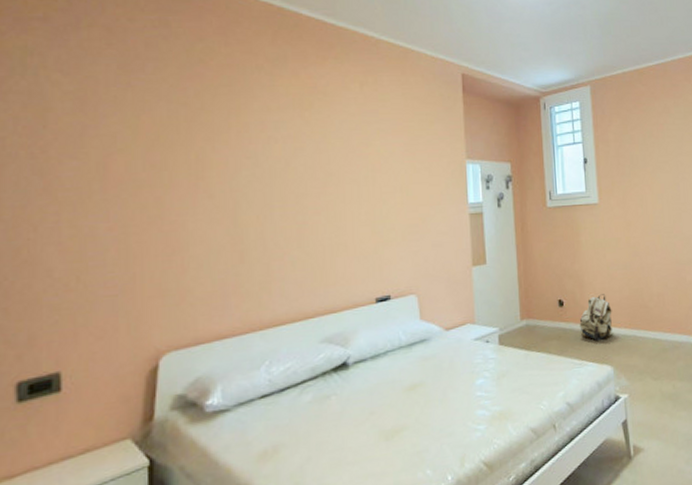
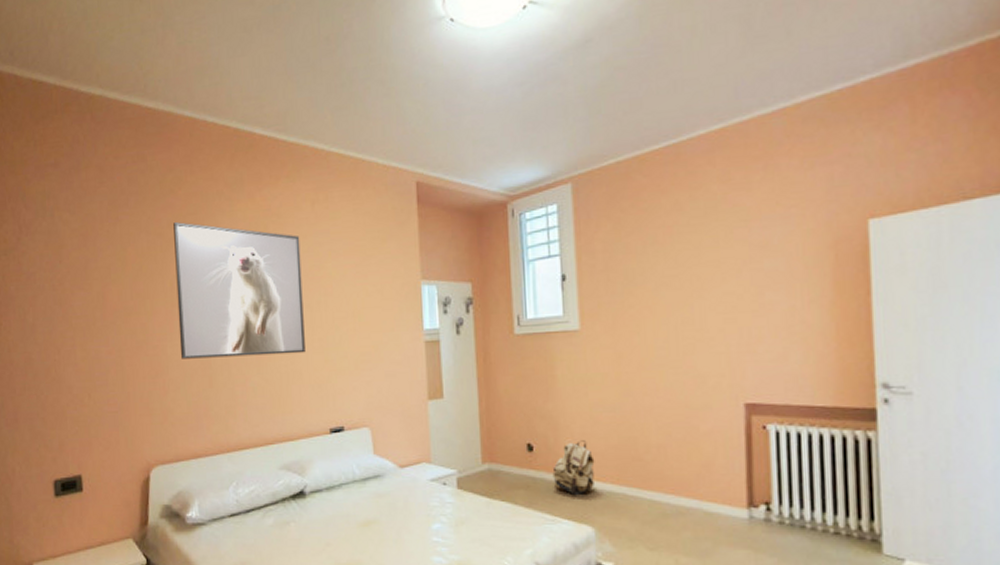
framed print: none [202,93,351,235] -> present [173,222,305,359]

